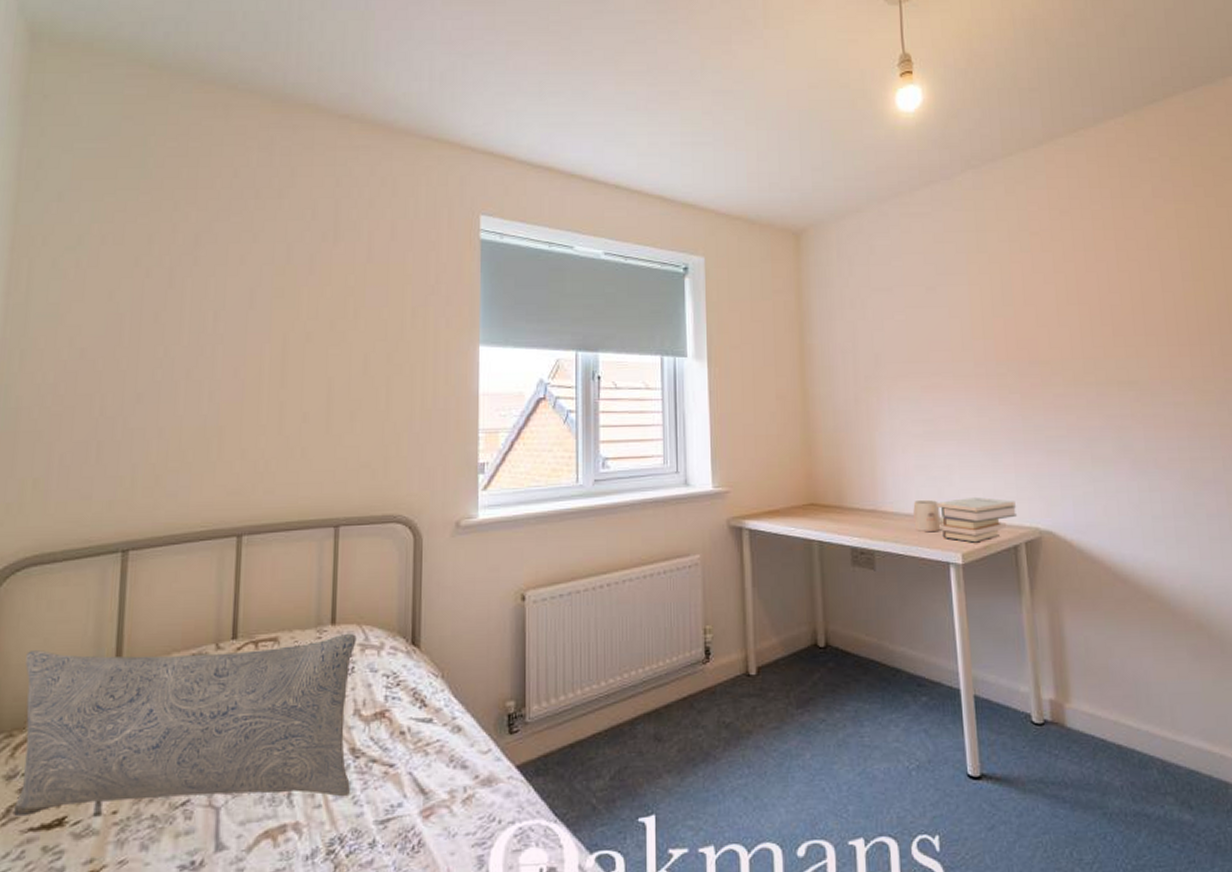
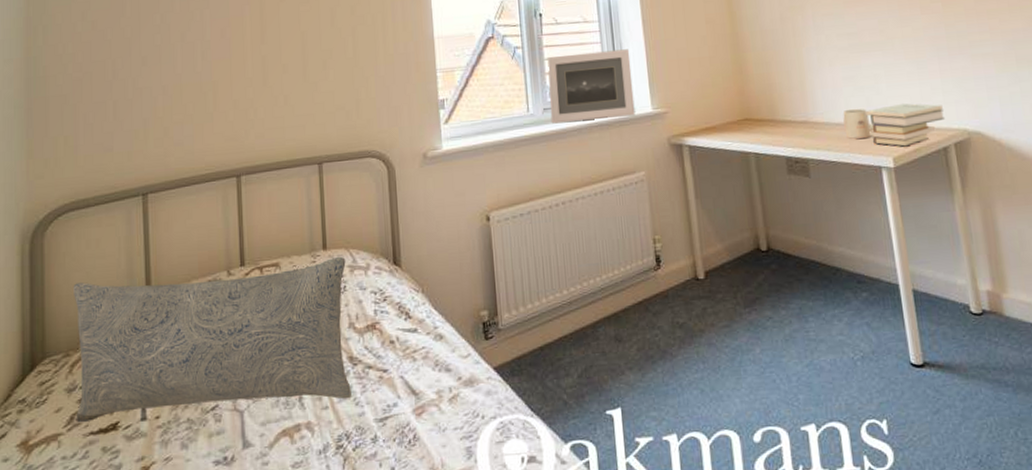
picture frame: none [601,421,694,497] -> present [547,49,636,124]

